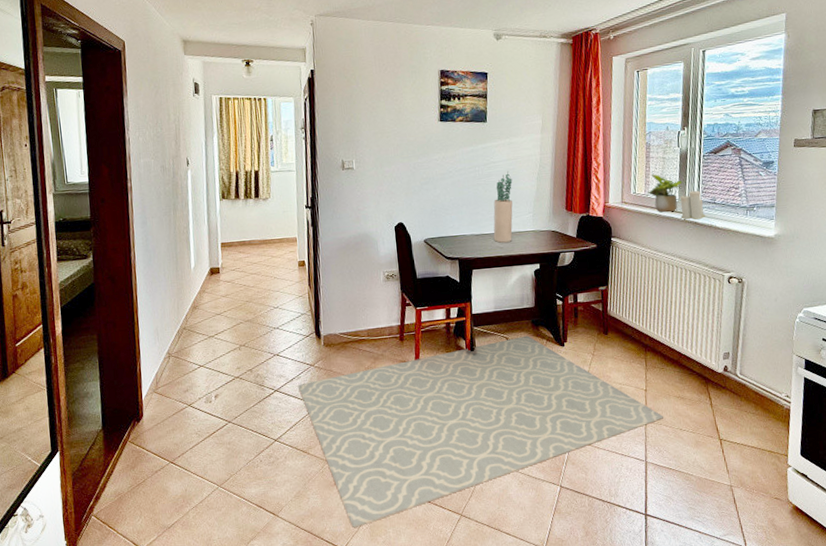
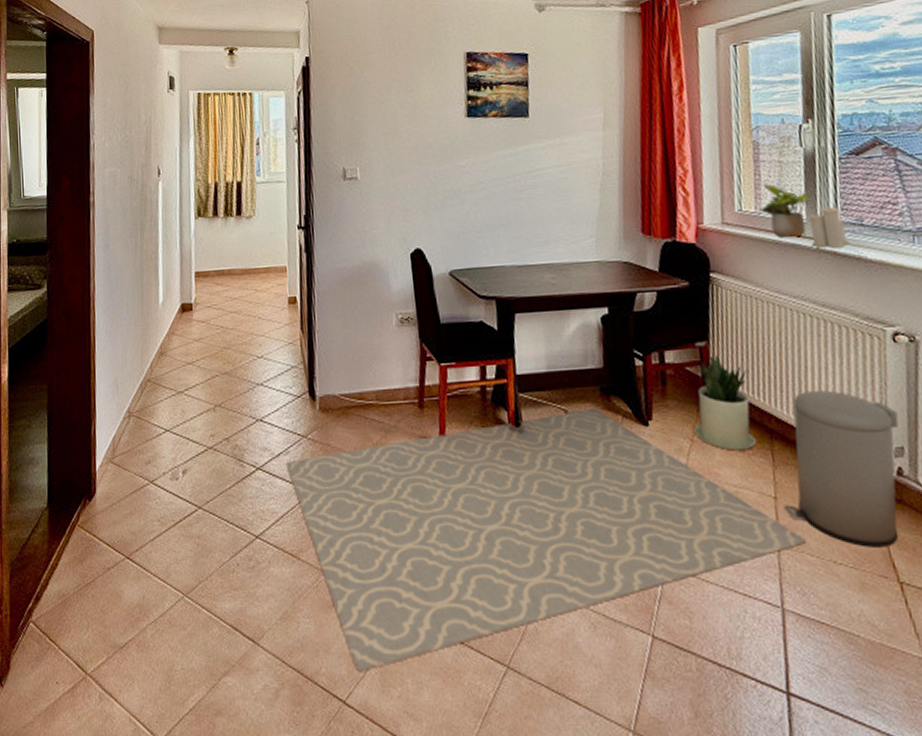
vase: present [493,171,513,243] -> none [541,180,569,278]
planter: none [595,296,636,361] -> present [694,356,757,451]
pedal bin: none [651,317,728,419] -> present [783,390,899,548]

